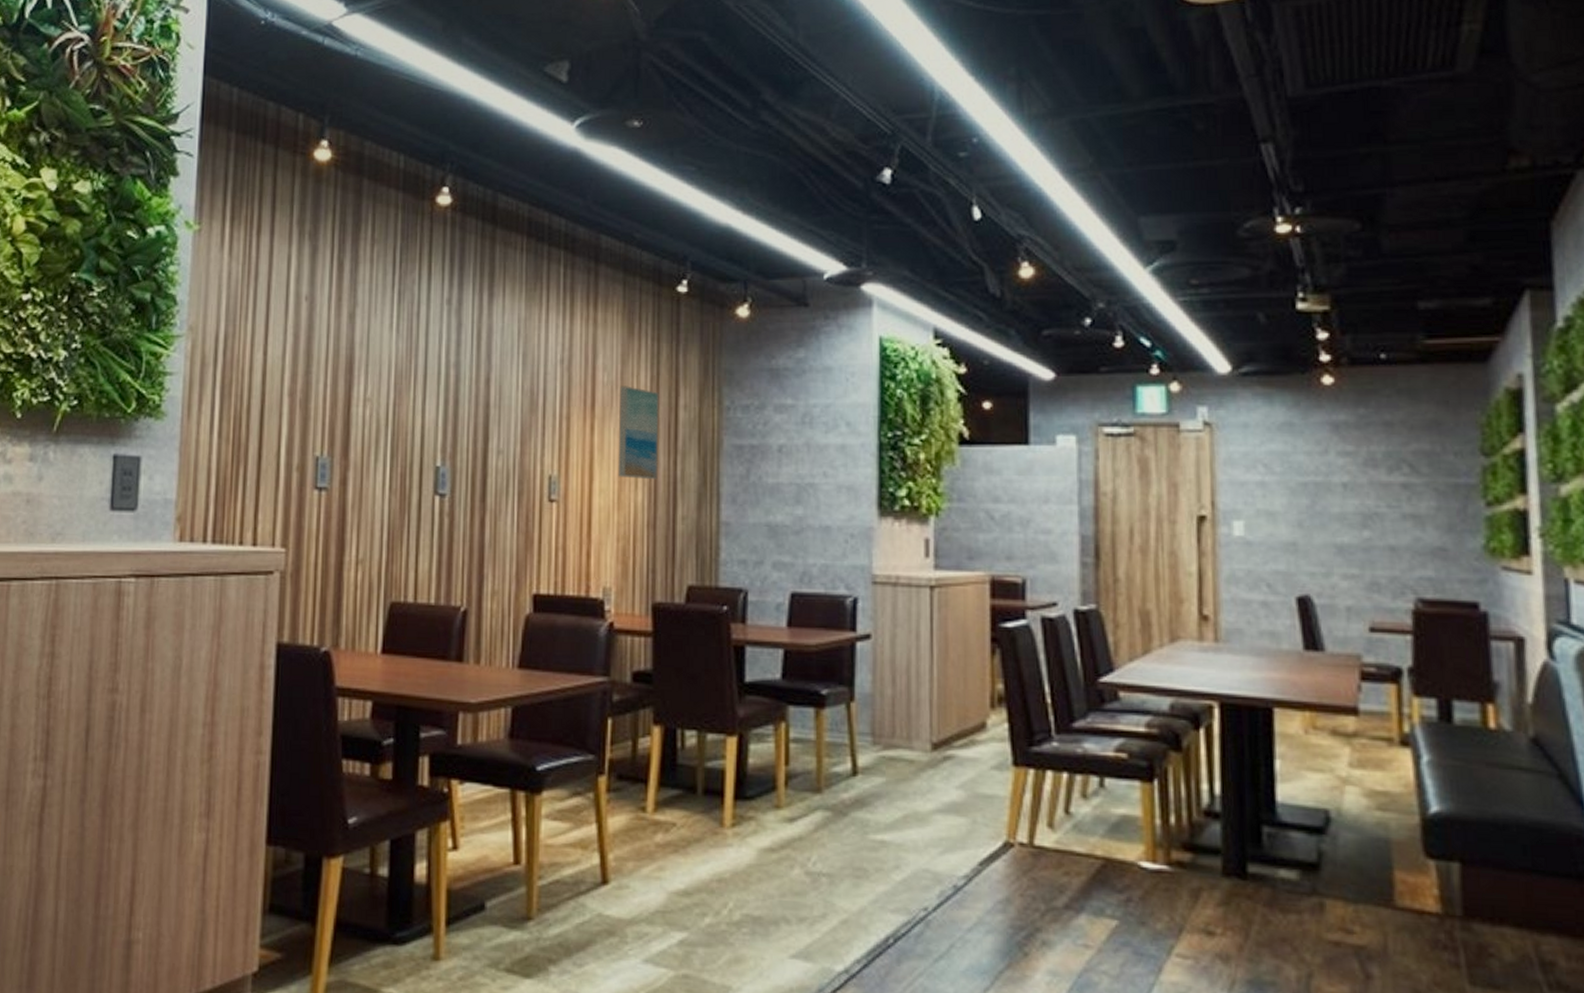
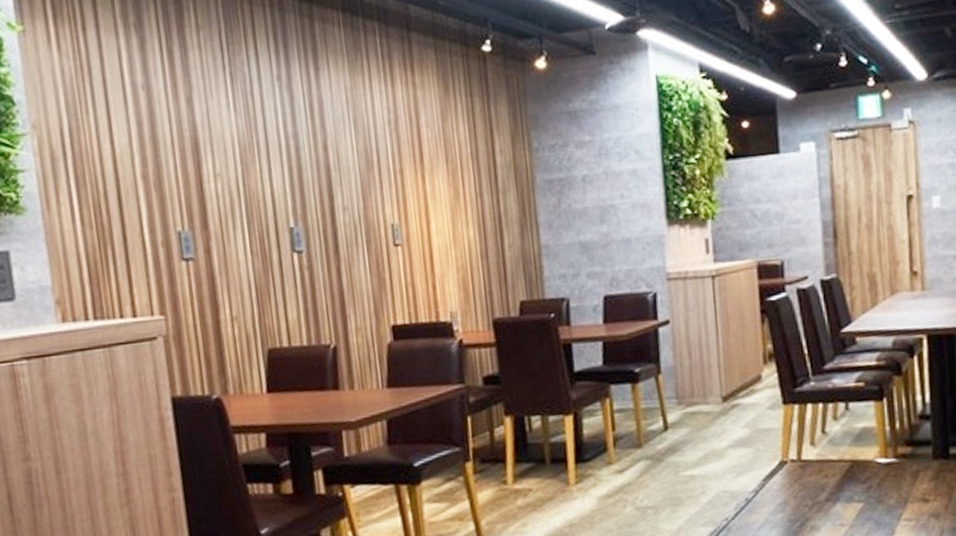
wall art: present [617,386,659,480] -> none [443,138,485,218]

